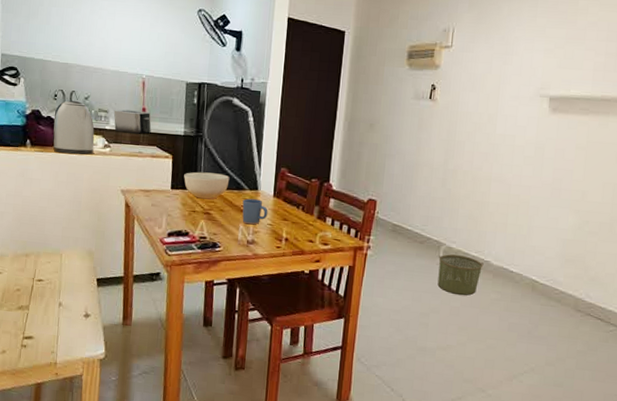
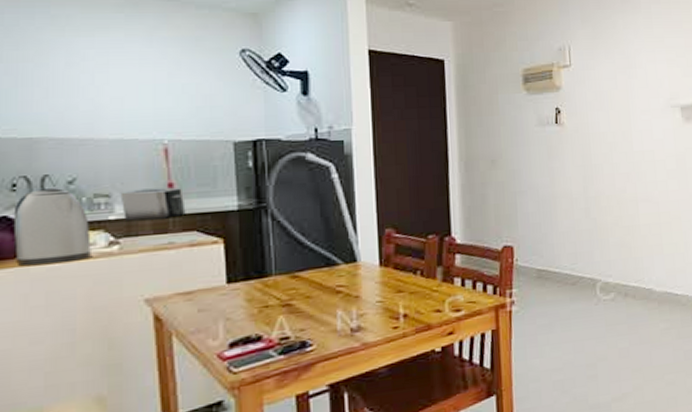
bowl: present [184,171,230,200] -> none [245,250,315,289]
mug: present [242,198,268,225] -> none [337,273,375,308]
basket: present [437,254,484,296] -> none [596,288,646,334]

